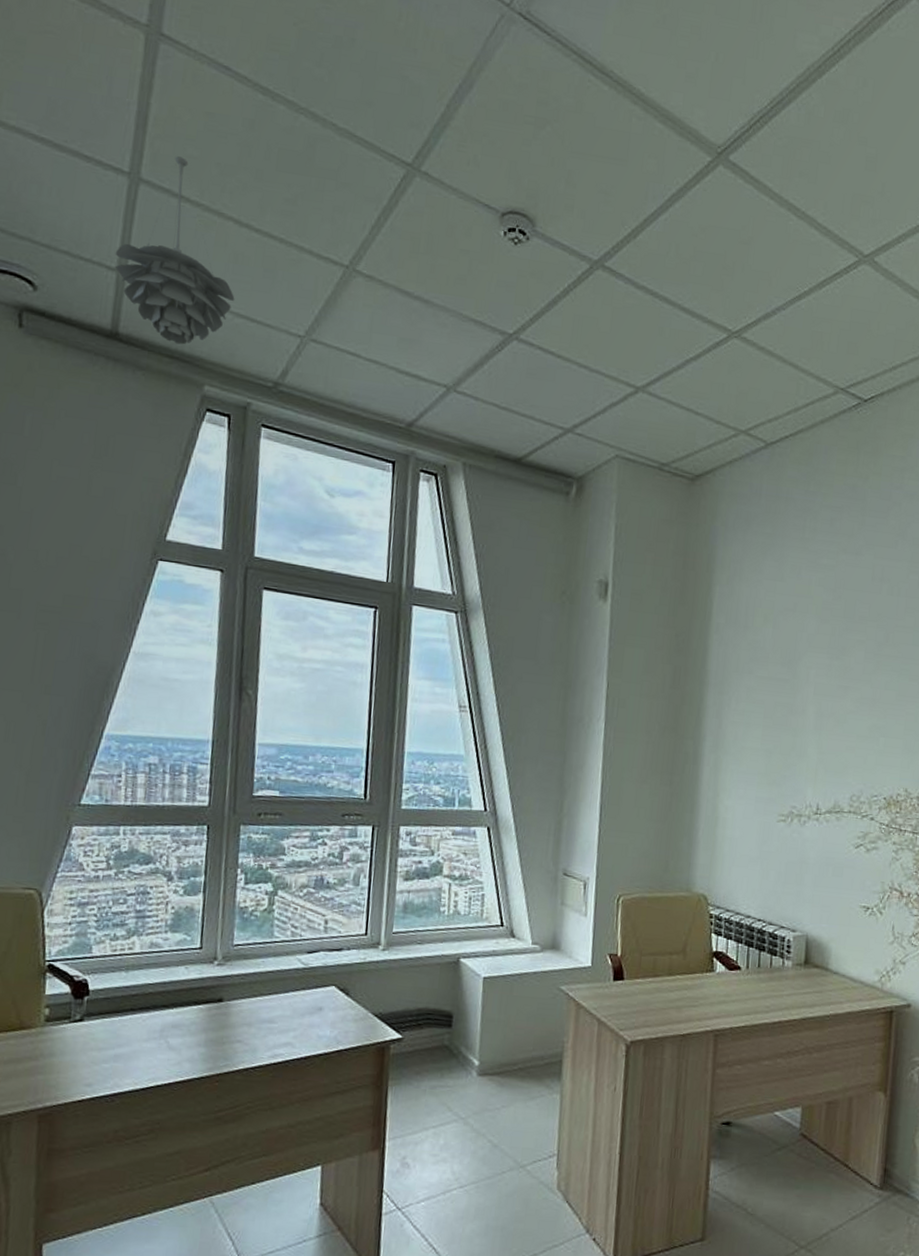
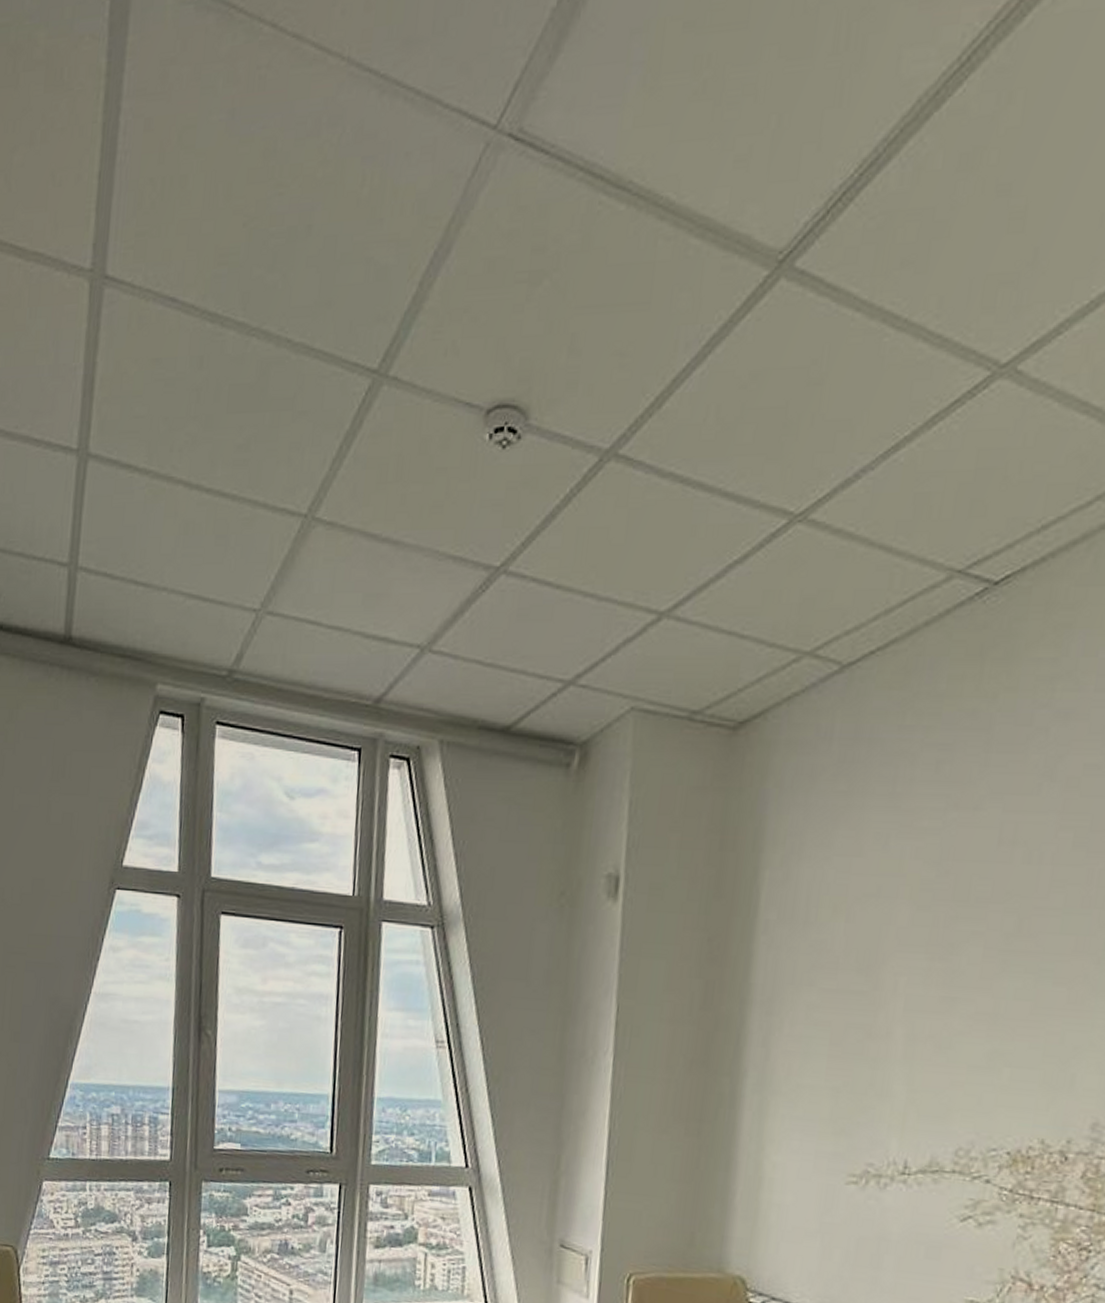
pendant light: present [115,156,235,345] -> none [66,419,186,640]

